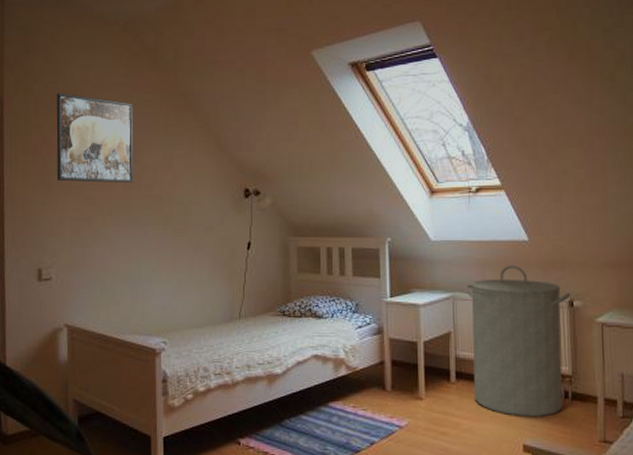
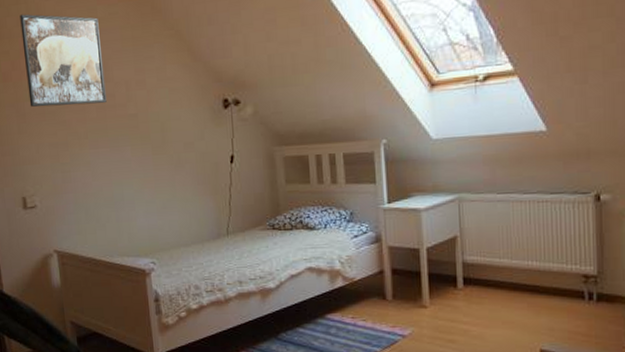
laundry hamper: present [465,265,570,417] -> none [472,159,596,321]

